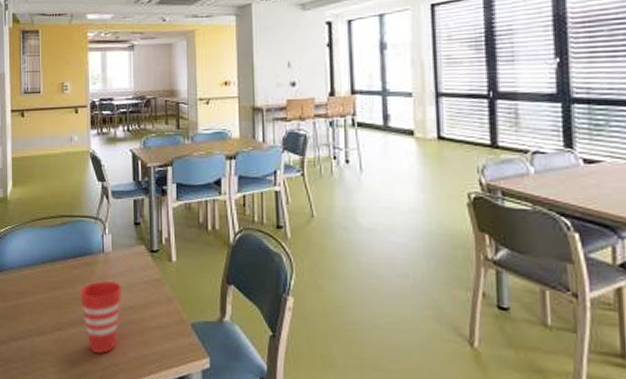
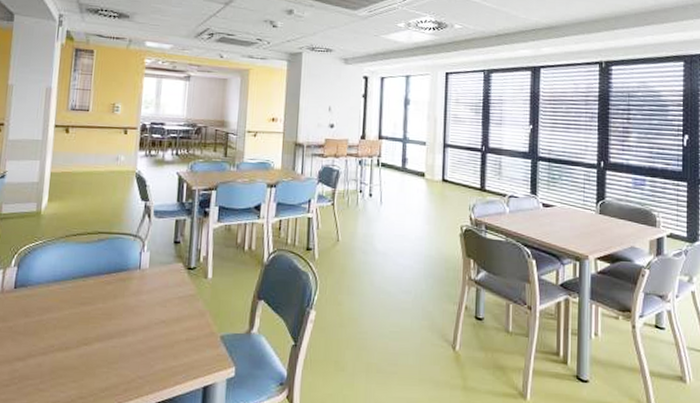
cup: present [80,280,121,354] -> none [111,295,155,367]

